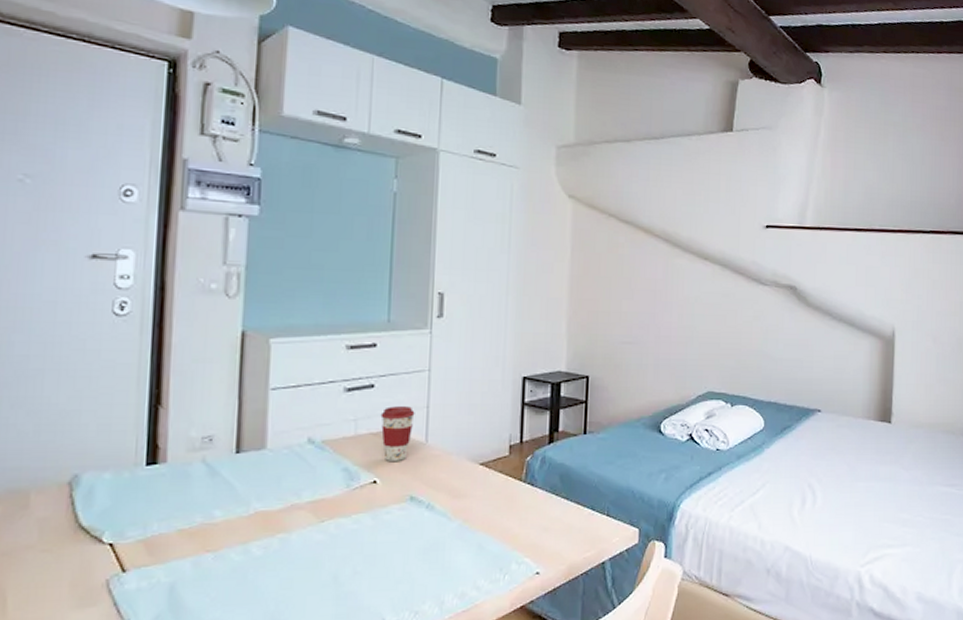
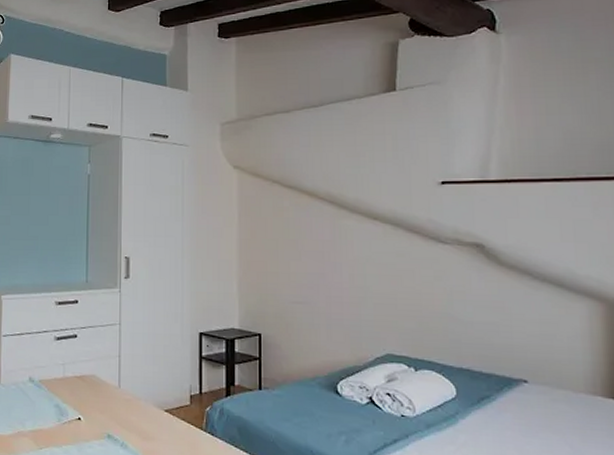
coffee cup: present [380,406,415,461] -> none [82,354,109,402]

